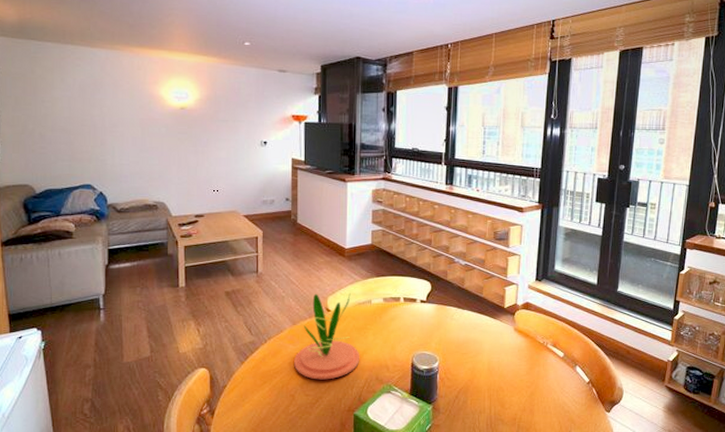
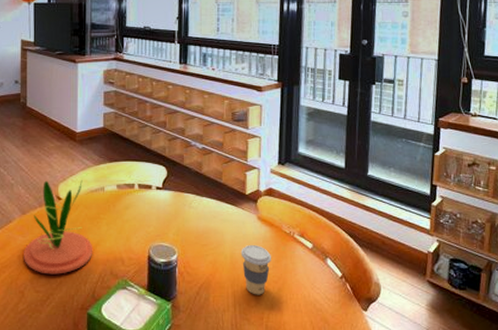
coffee cup: none [497,354,525,399] -> present [241,245,271,295]

